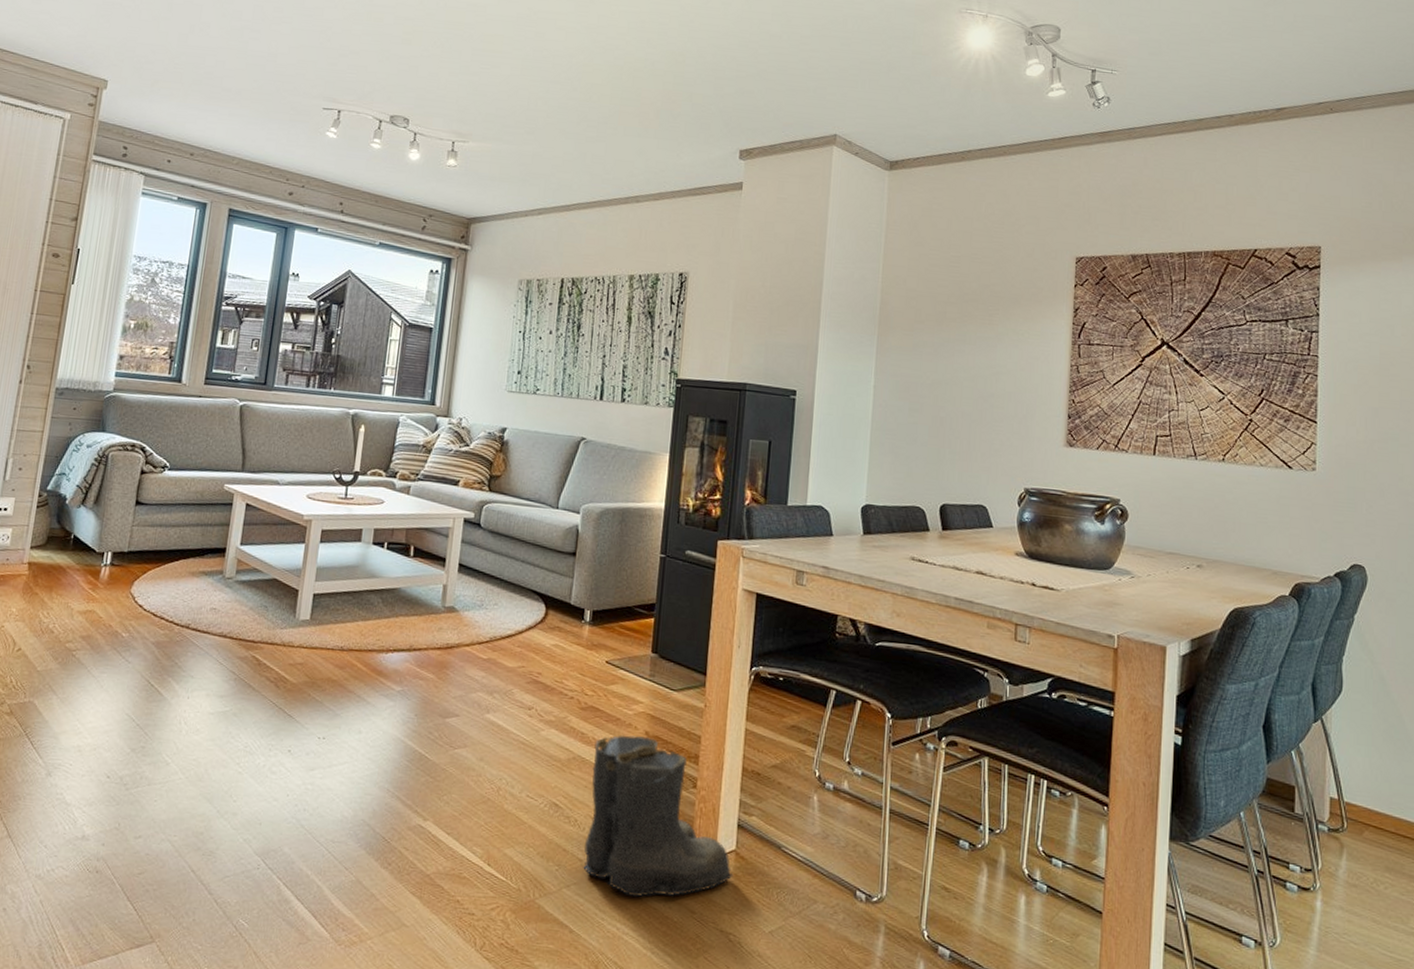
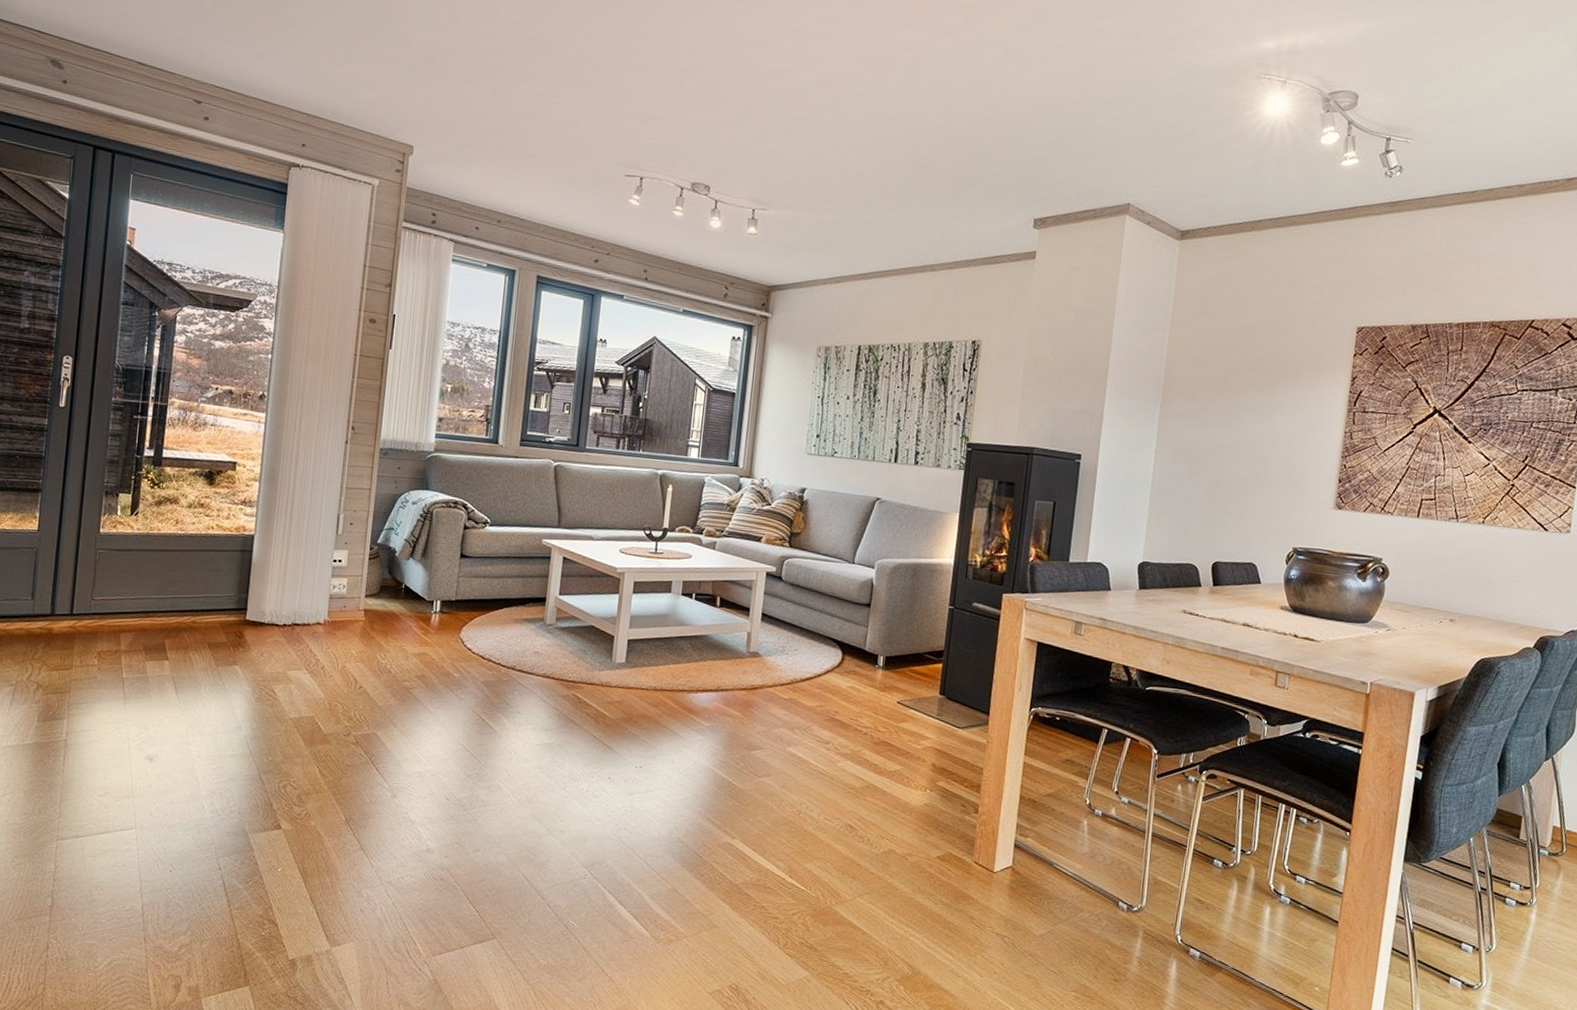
boots: present [580,735,734,898] -> none [872,766,1010,905]

